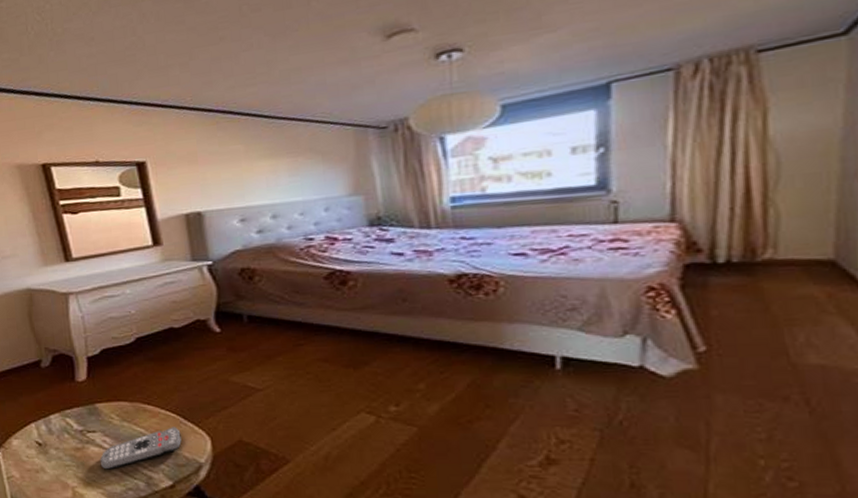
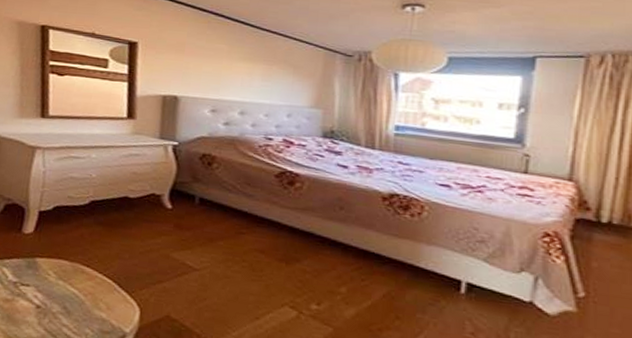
remote control: present [100,427,182,470] -> none [25,292,113,327]

